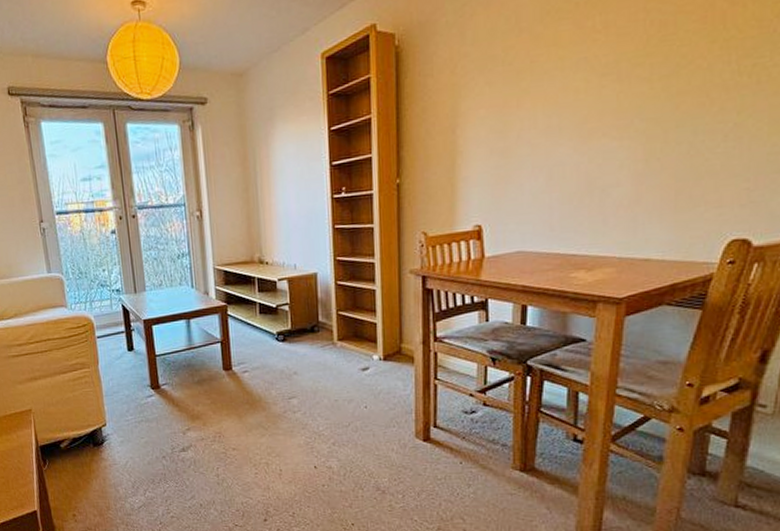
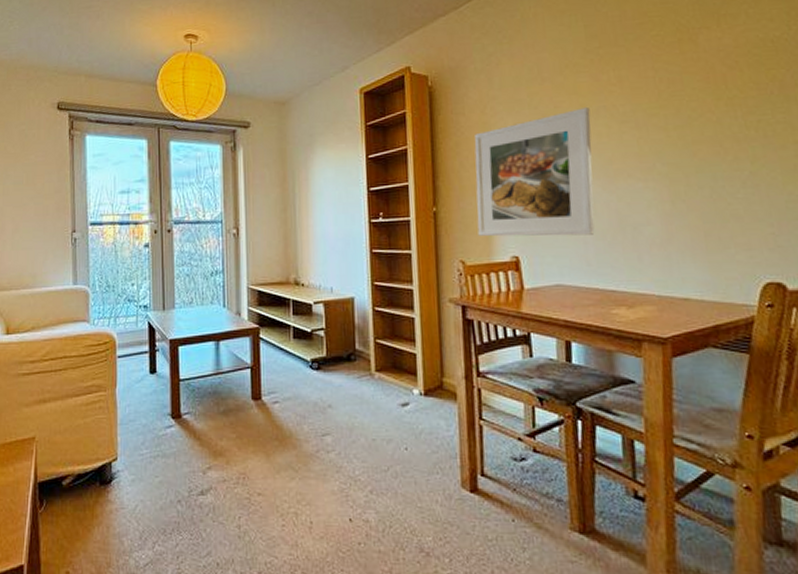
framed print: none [441,60,569,206] -> present [474,108,595,237]

